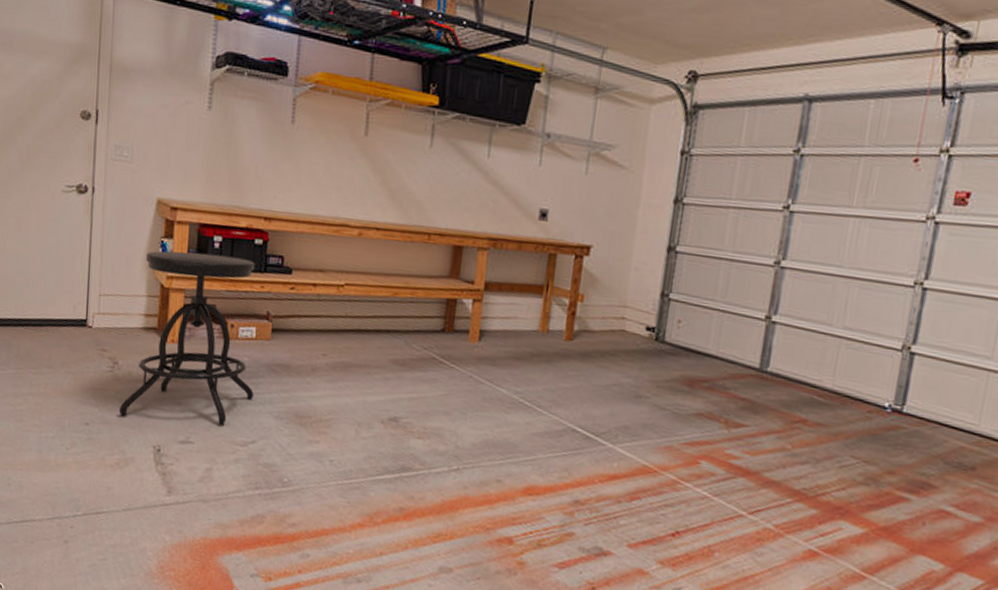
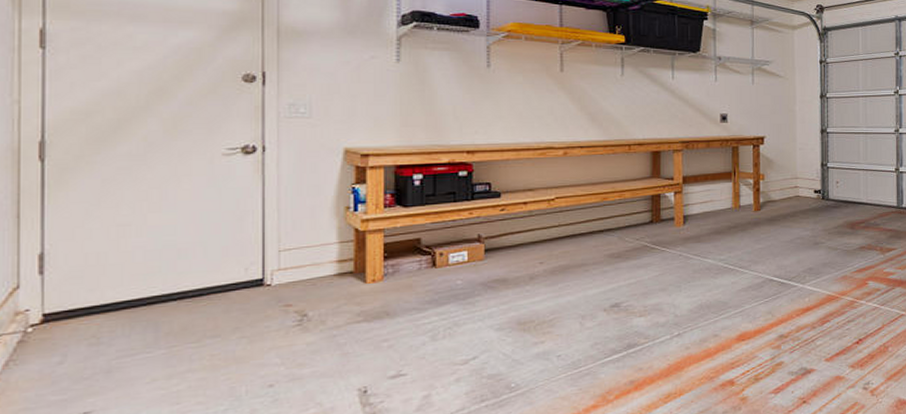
stool: present [118,251,255,426] -> none [311,190,471,368]

